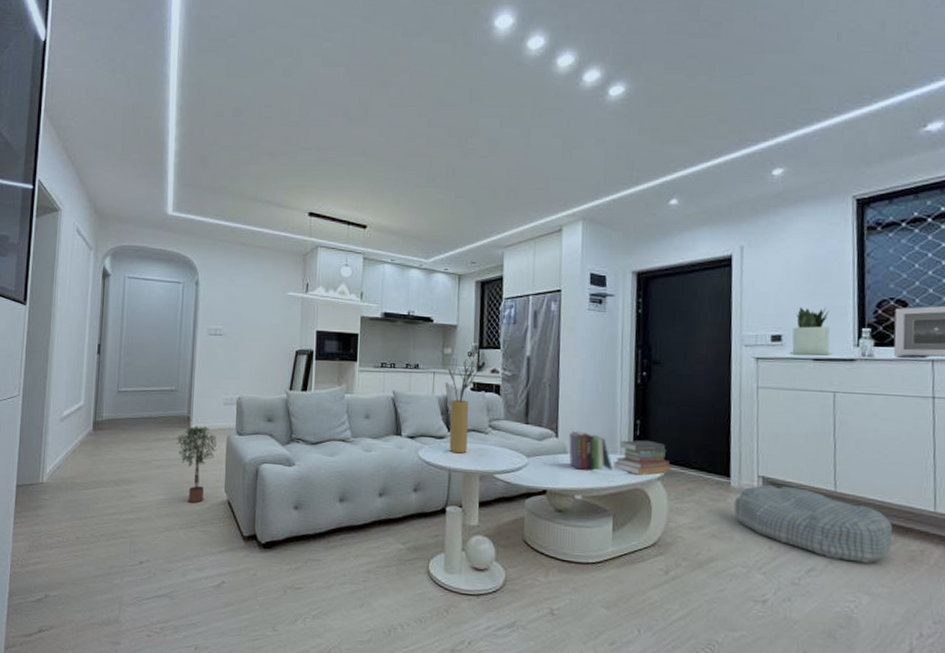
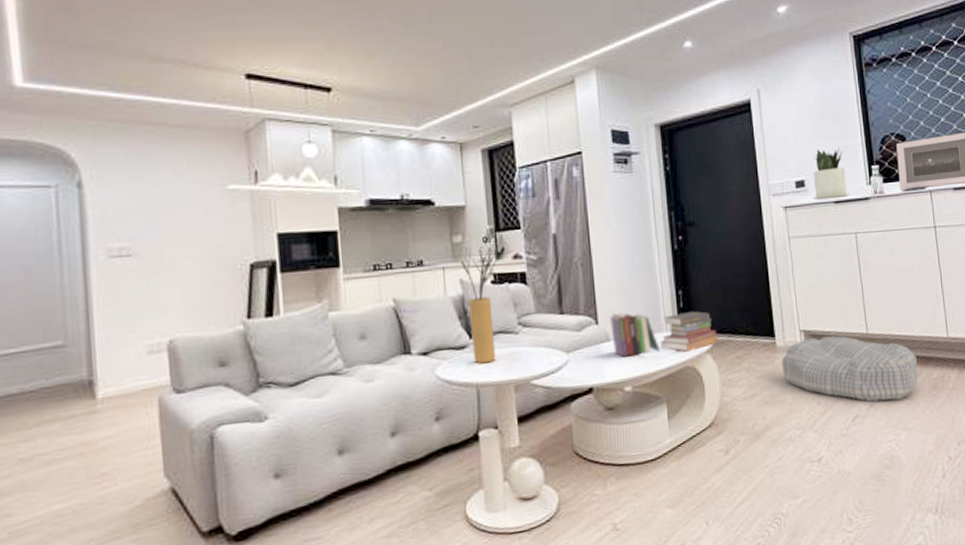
potted tree: present [177,426,217,503] -> none [74,390,144,505]

